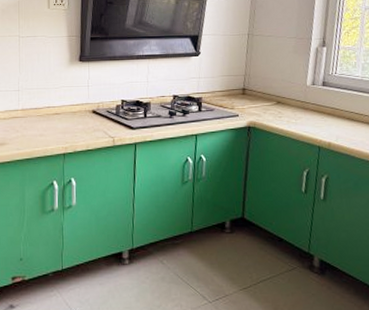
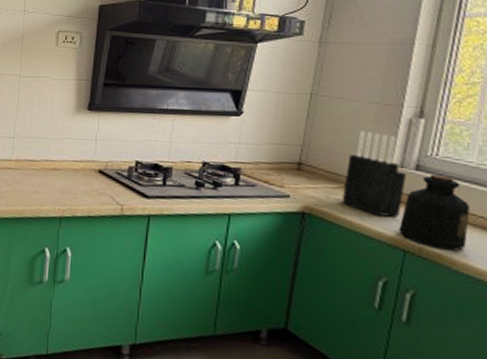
knife block: none [275,59,317,123] -> present [342,130,407,217]
bottle: none [314,87,359,143] -> present [399,173,470,251]

